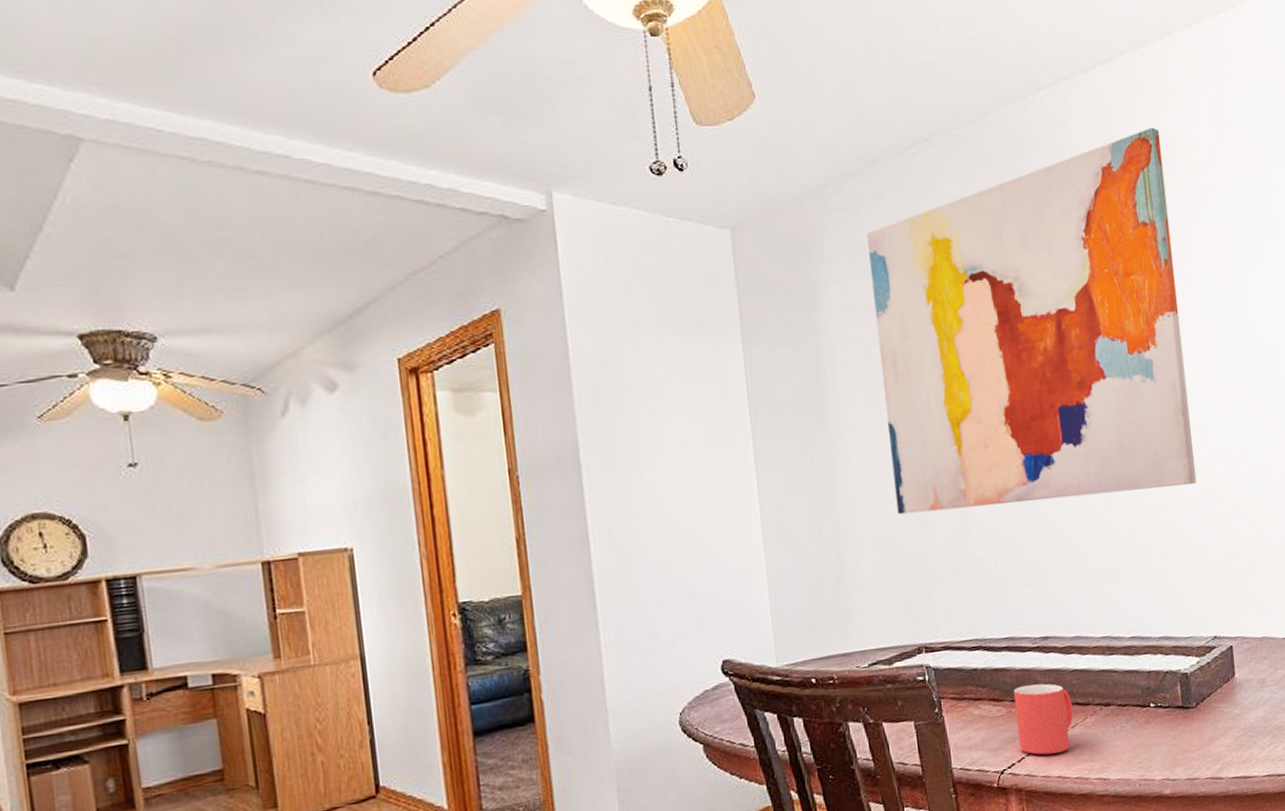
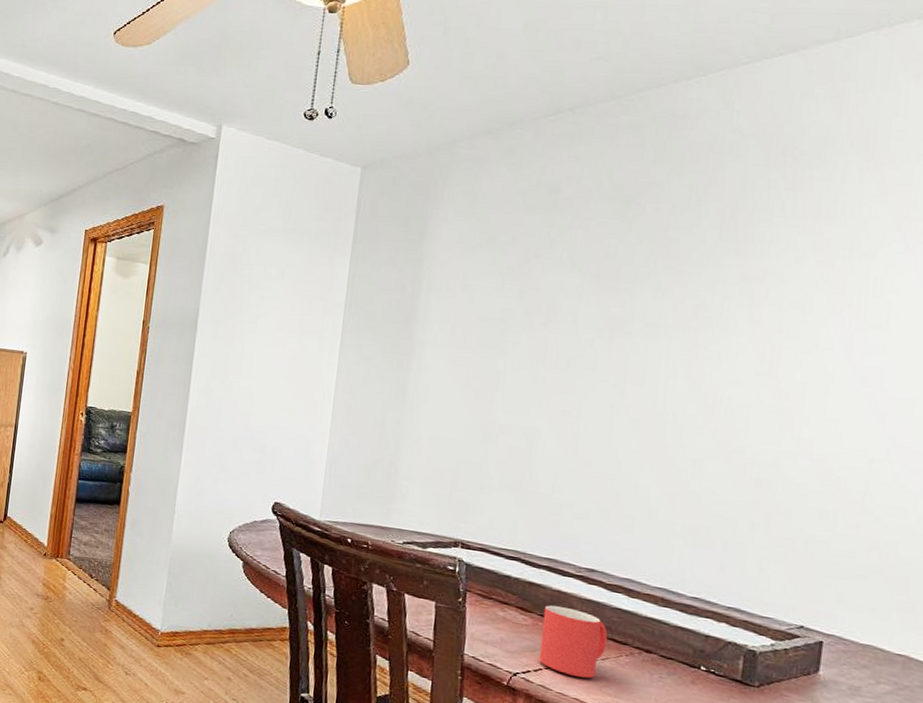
wall art: present [867,127,1197,515] -> none [462,115,853,471]

